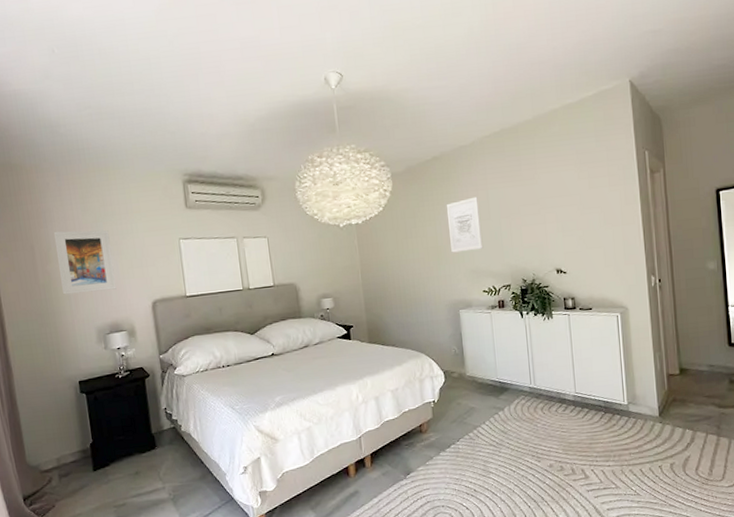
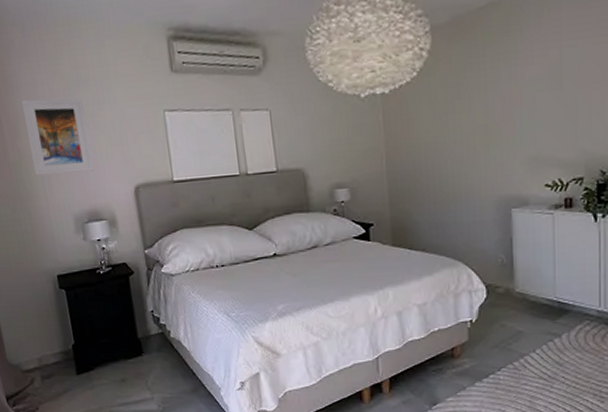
wall art: present [446,196,484,253] -> none [502,57,550,134]

